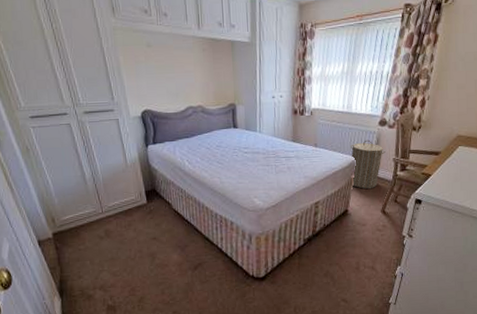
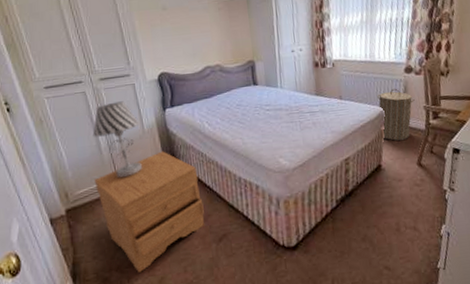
table lamp: none [77,135,124,207] -> present [93,101,142,177]
nightstand: none [79,185,182,292] -> present [94,151,205,273]

